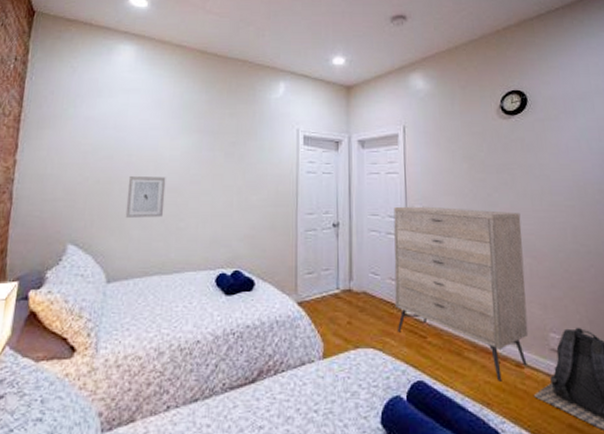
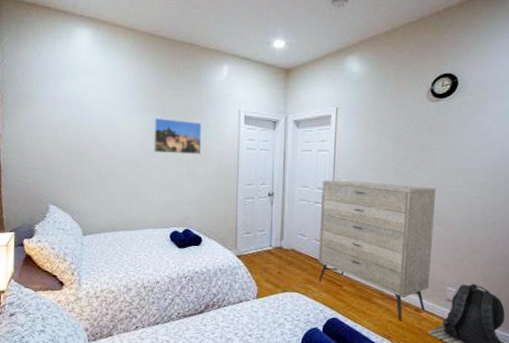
wall art: present [125,176,166,218] -> none [94,150,125,185]
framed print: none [200,140,256,181] -> present [154,118,202,155]

